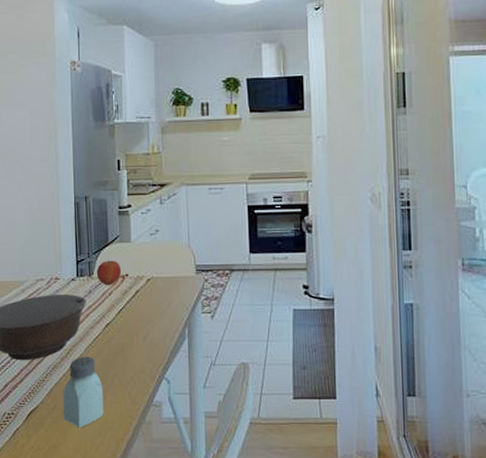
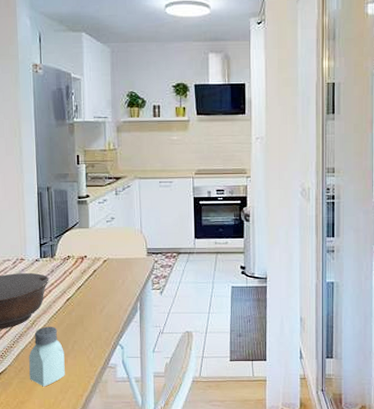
apple: present [96,260,122,286] -> none [58,244,81,266]

